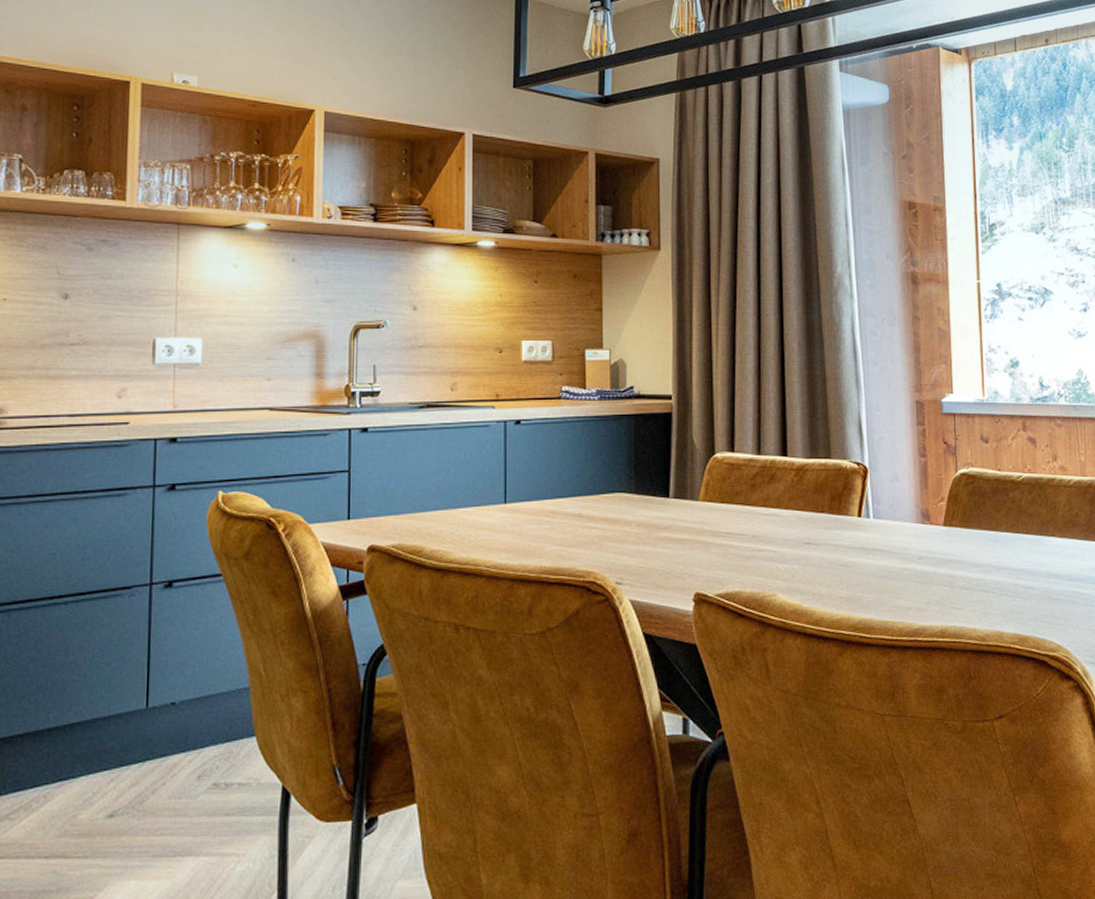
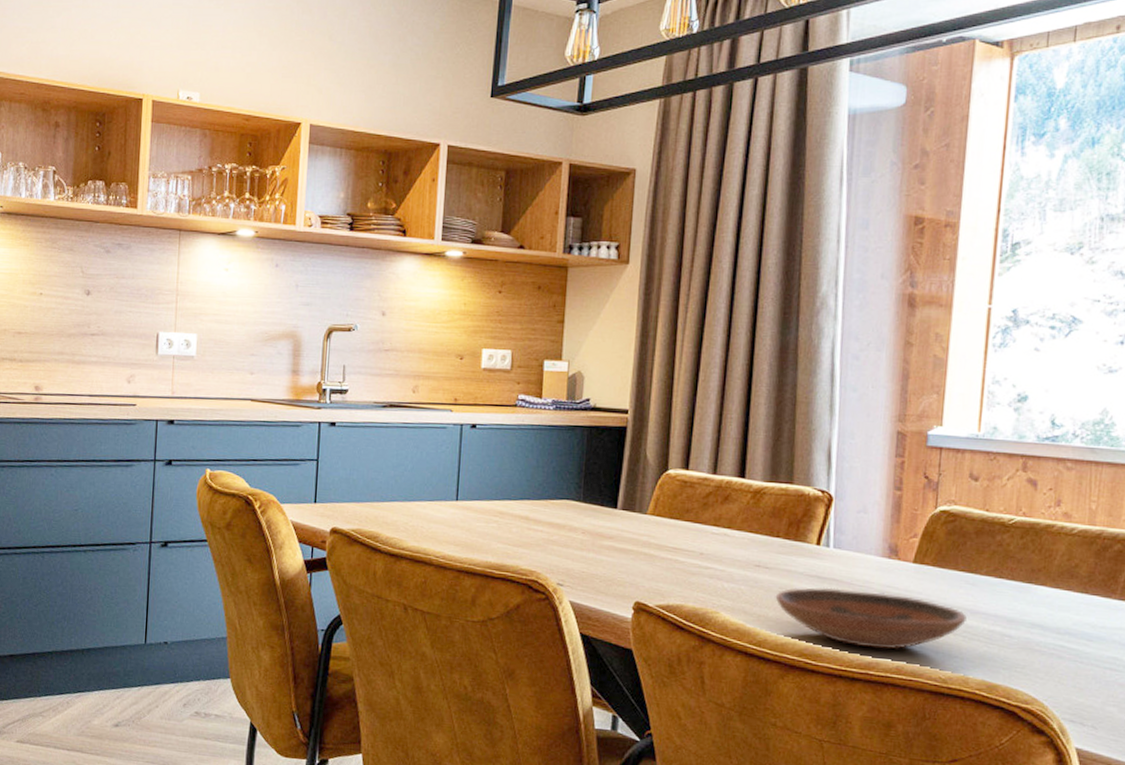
bowl: none [826,558,994,615] -> present [775,587,967,649]

